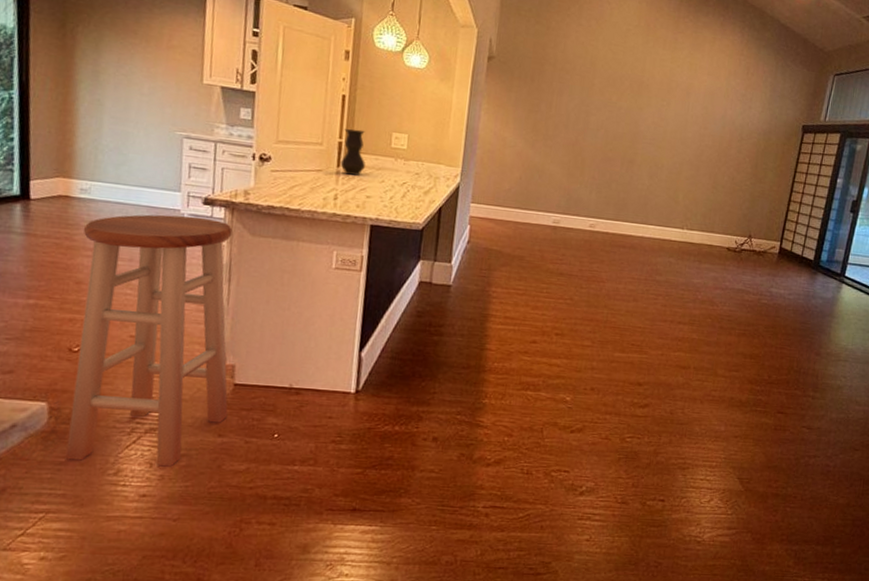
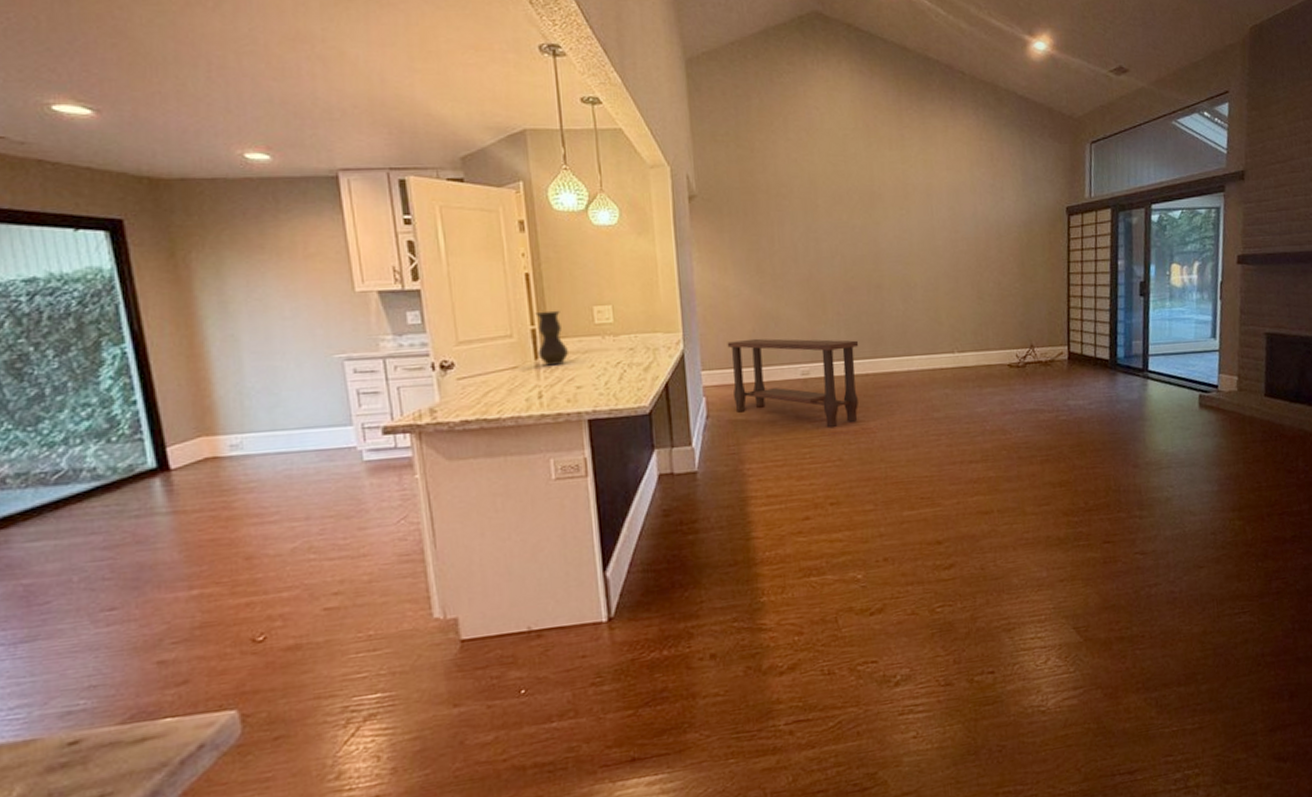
bar stool: present [65,214,233,467] -> none [242,450,461,774]
console table: none [493,183,606,272] -> present [727,338,859,428]

